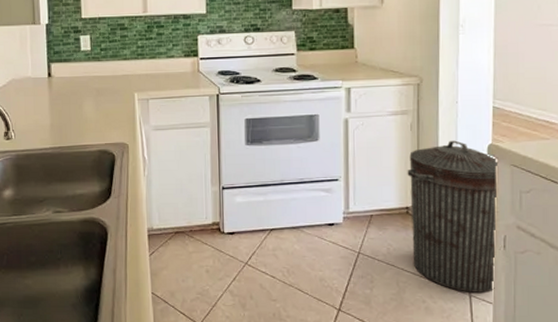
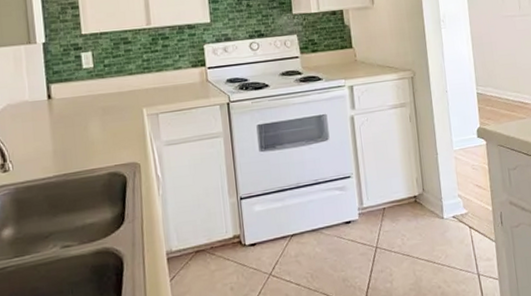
trash can: present [407,140,498,293] -> none [411,127,499,272]

